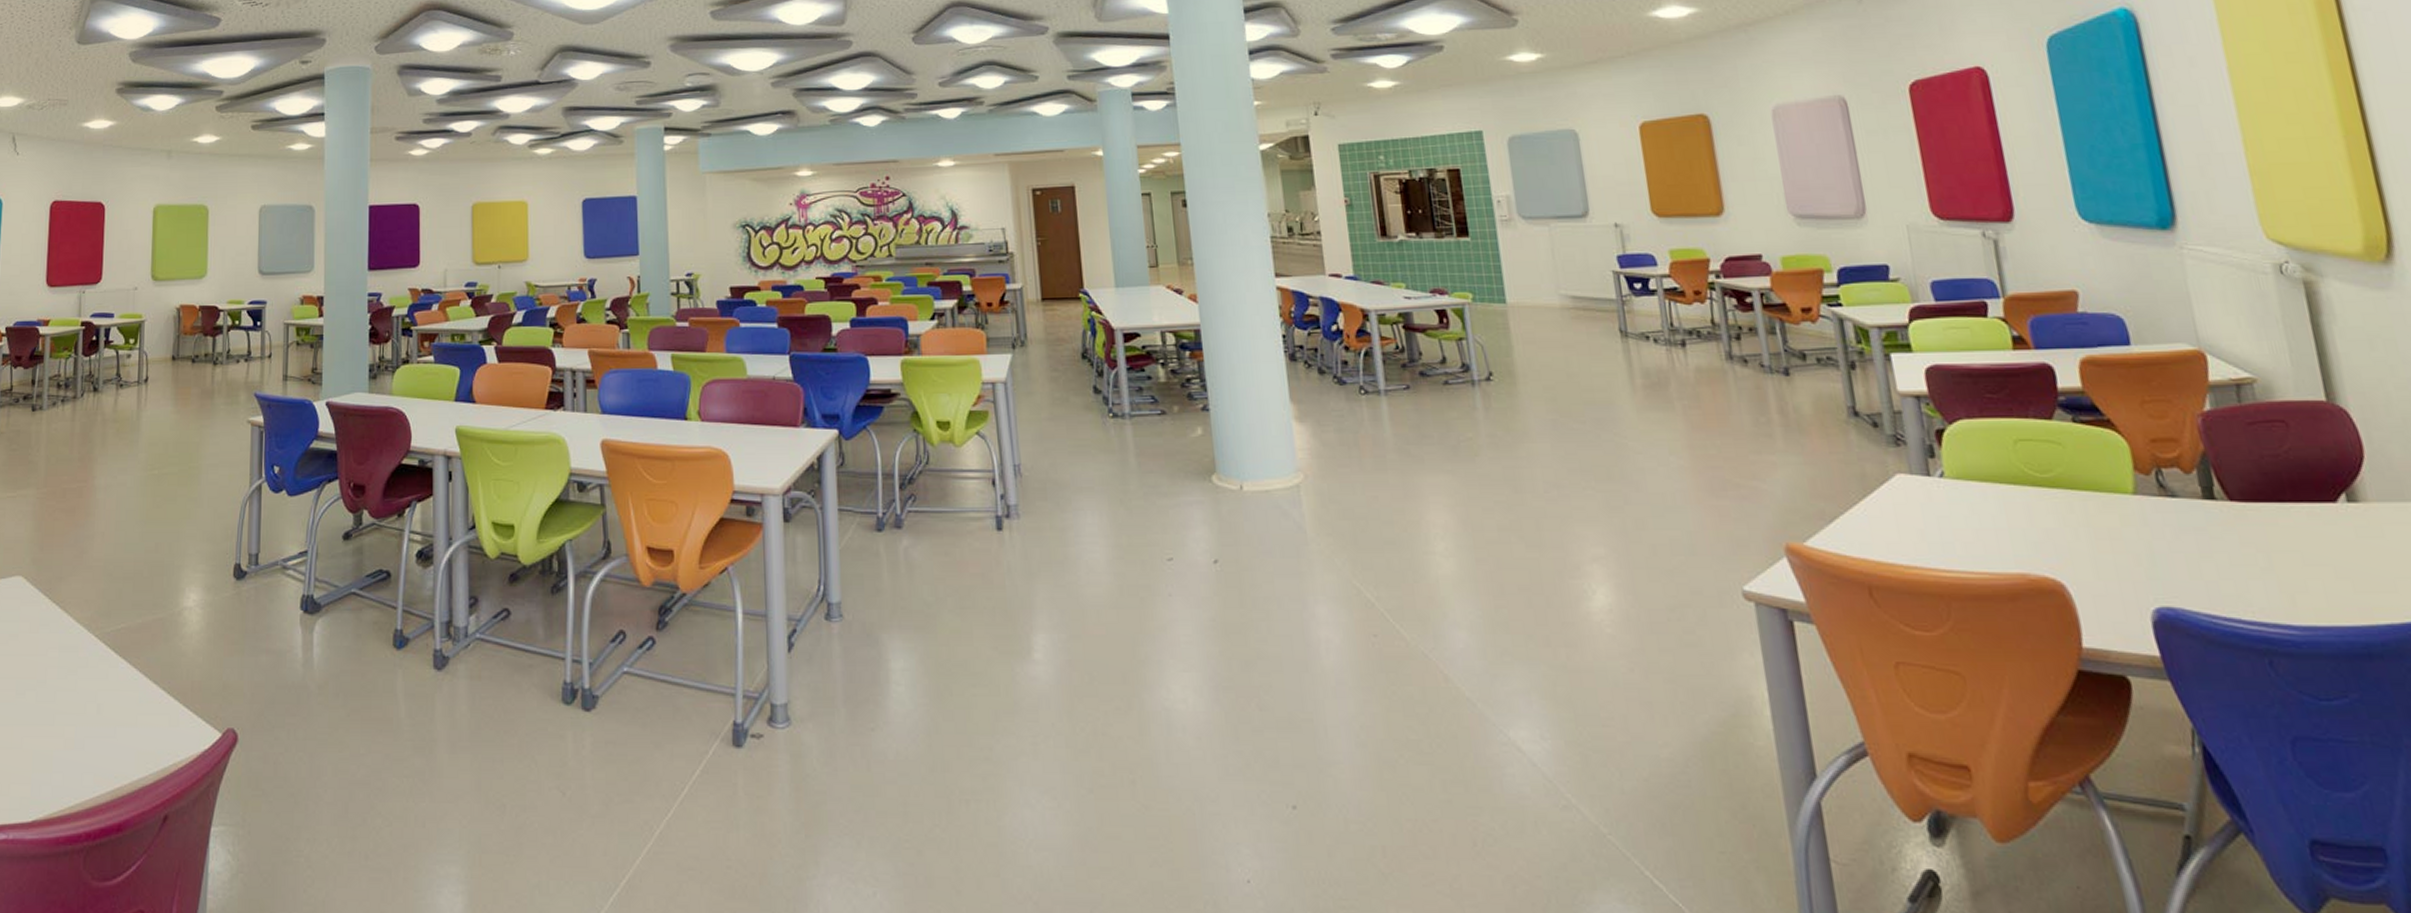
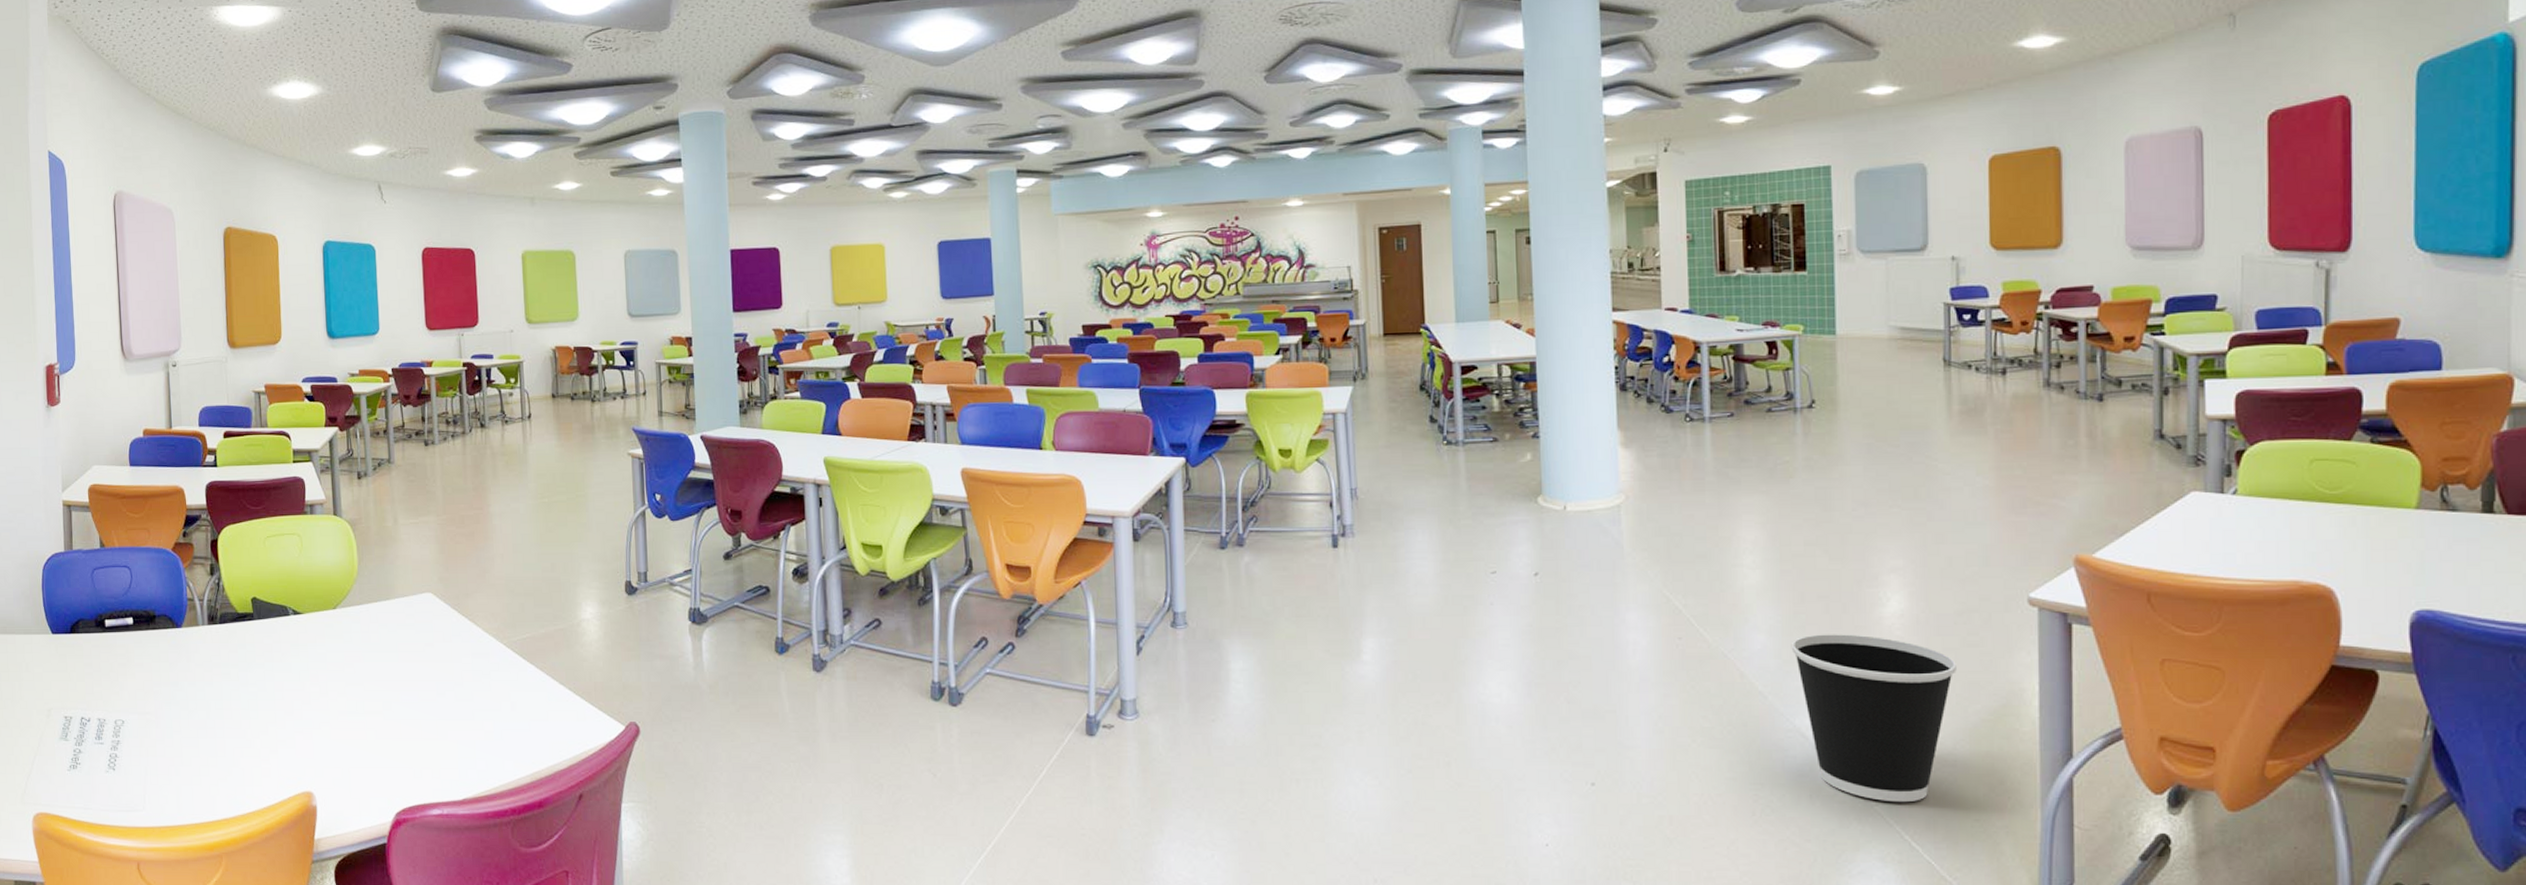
wastebasket: none [1495,631,1677,831] -> present [1791,634,1957,803]

